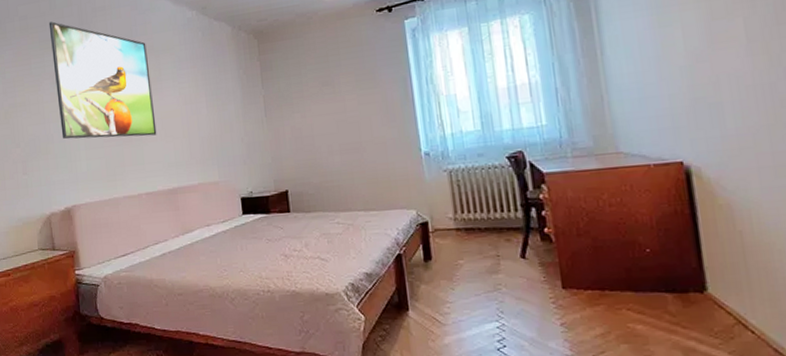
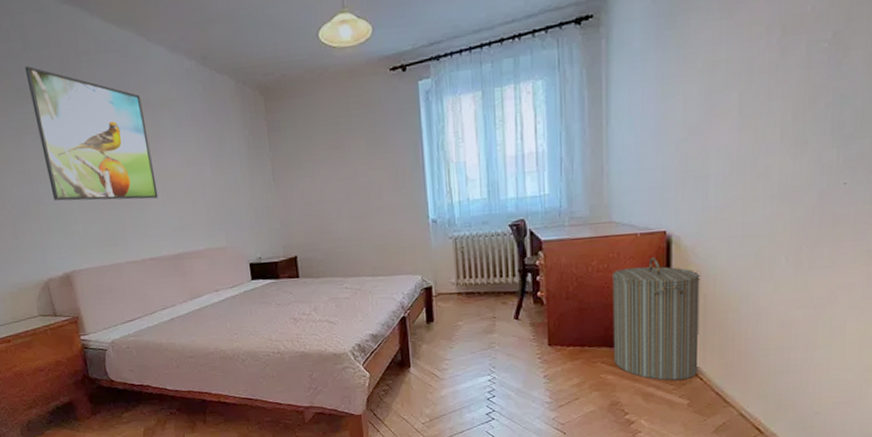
laundry hamper: none [627,190,748,333] -> present [612,257,700,381]

